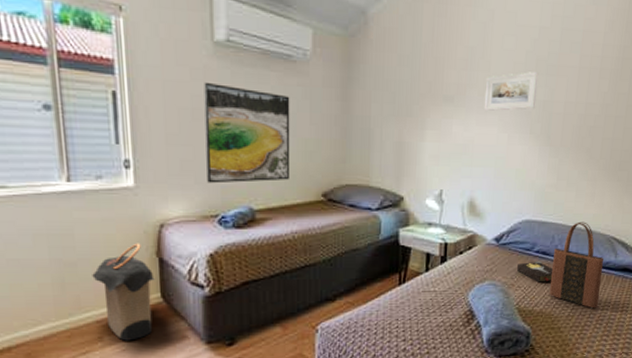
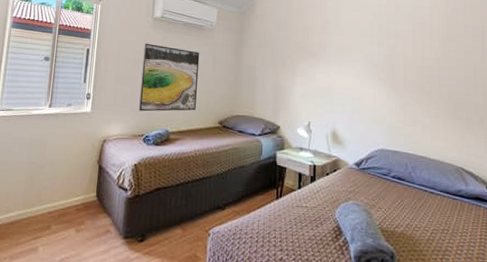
laundry hamper: present [92,243,155,341] -> none [52,153,94,231]
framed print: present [483,72,539,112] -> none [340,35,381,64]
hardback book: present [517,261,554,282] -> none [377,185,410,206]
tote bag: present [550,221,604,309] -> none [409,152,457,234]

